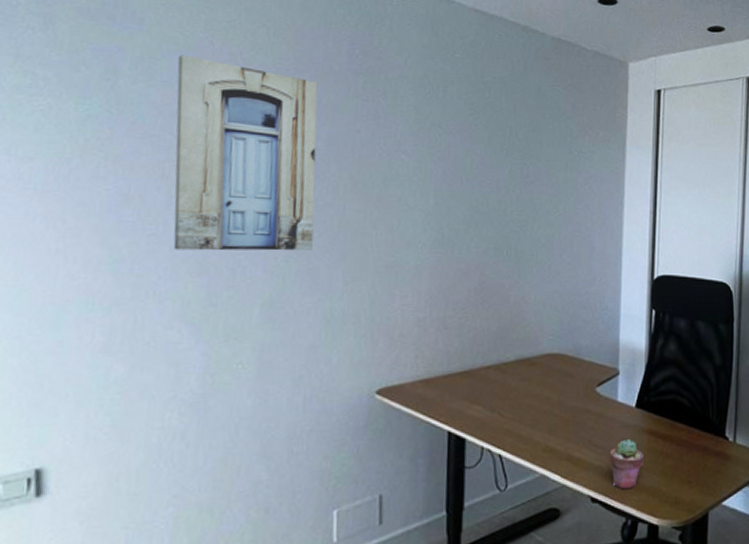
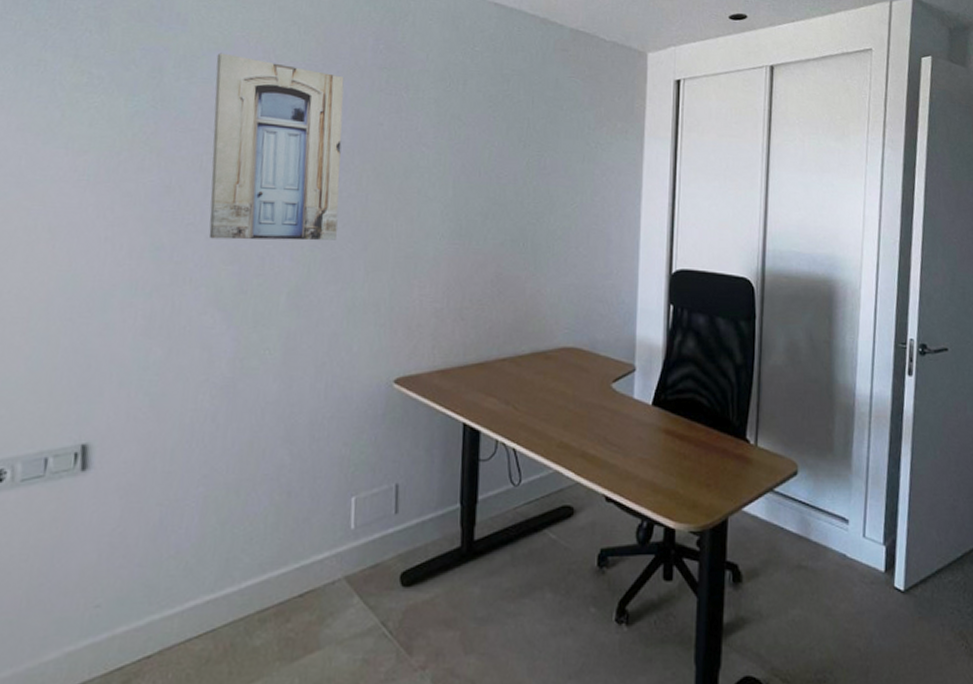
potted succulent: present [609,439,645,490] -> none [624,438,661,490]

